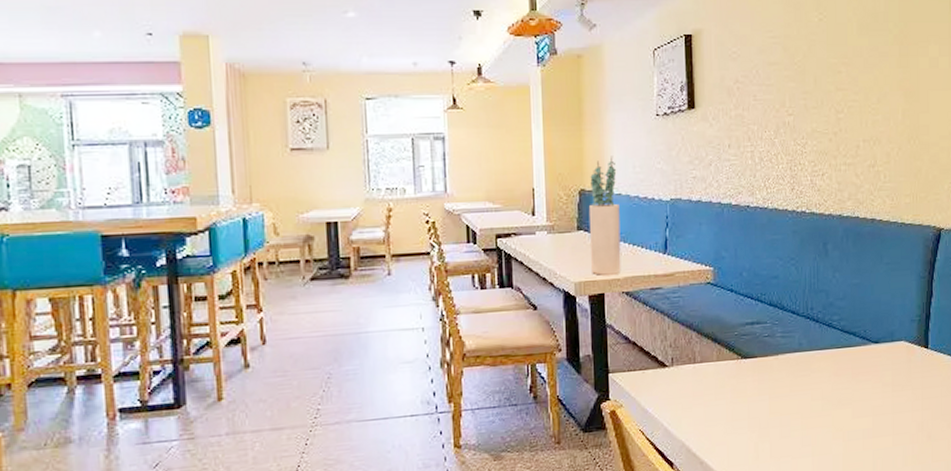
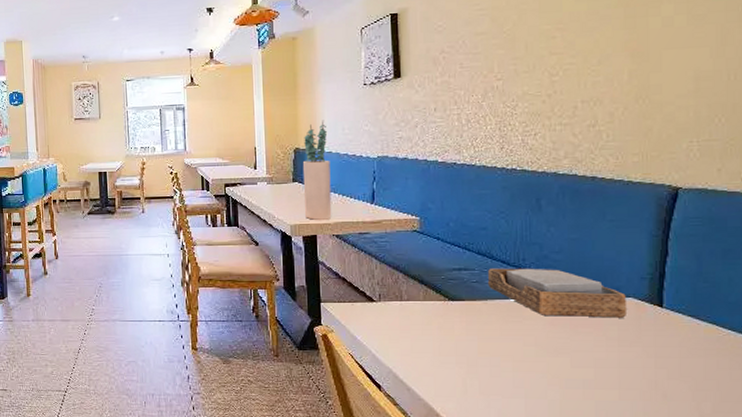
napkin holder: none [778,316,900,366] -> present [487,268,628,318]

